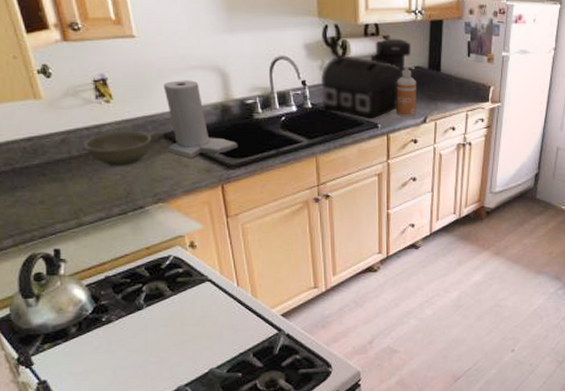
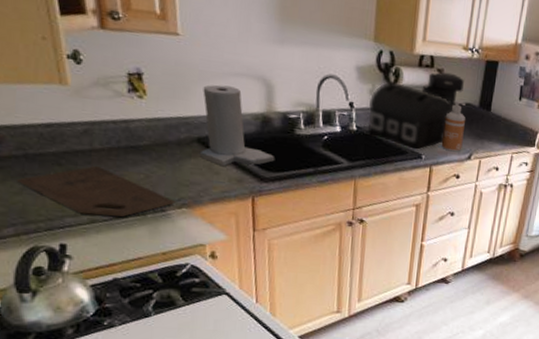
cutting board: none [9,171,152,219] -> present [17,165,176,217]
bowl: present [84,131,152,166] -> none [108,129,184,166]

